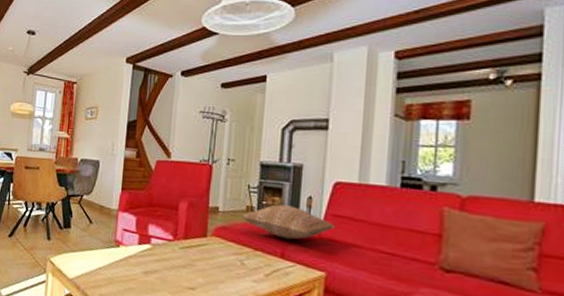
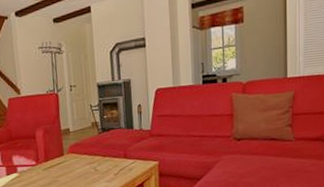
cushion: present [240,204,336,240] -> none [88,115,161,143]

